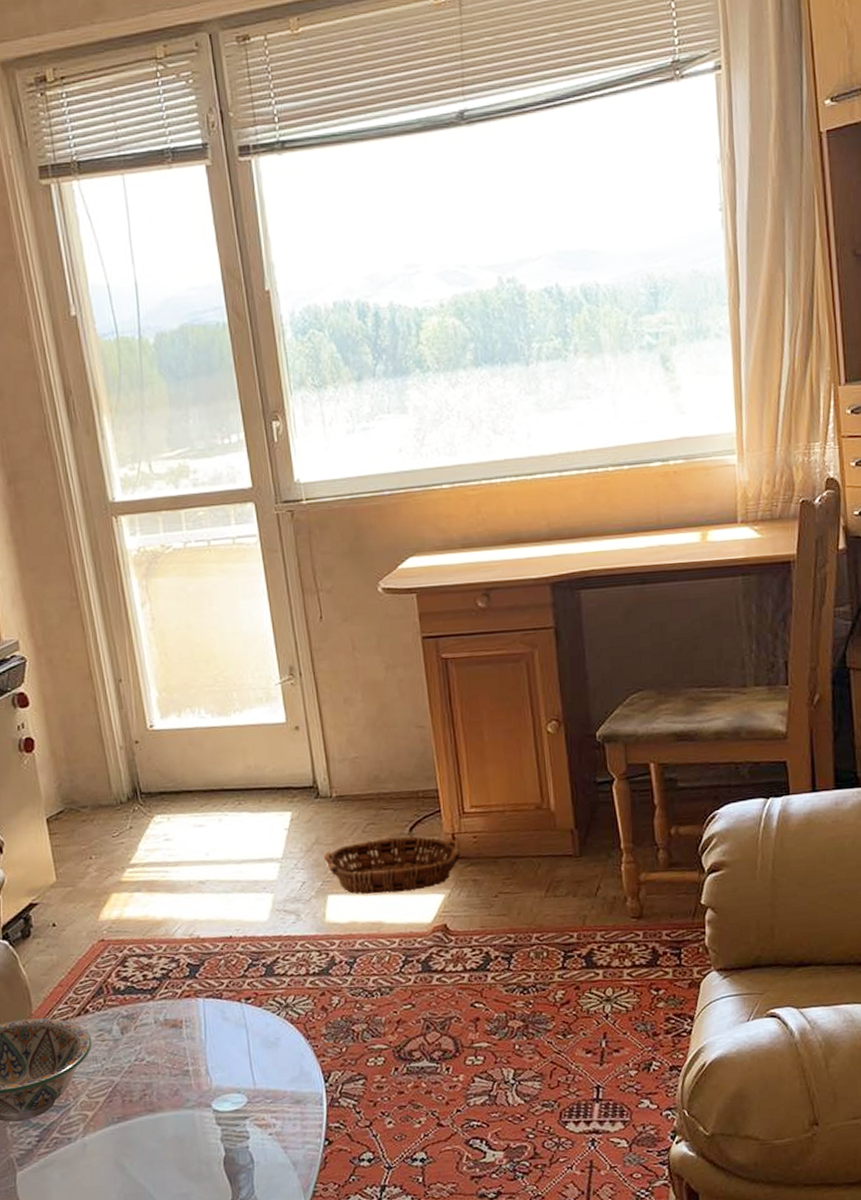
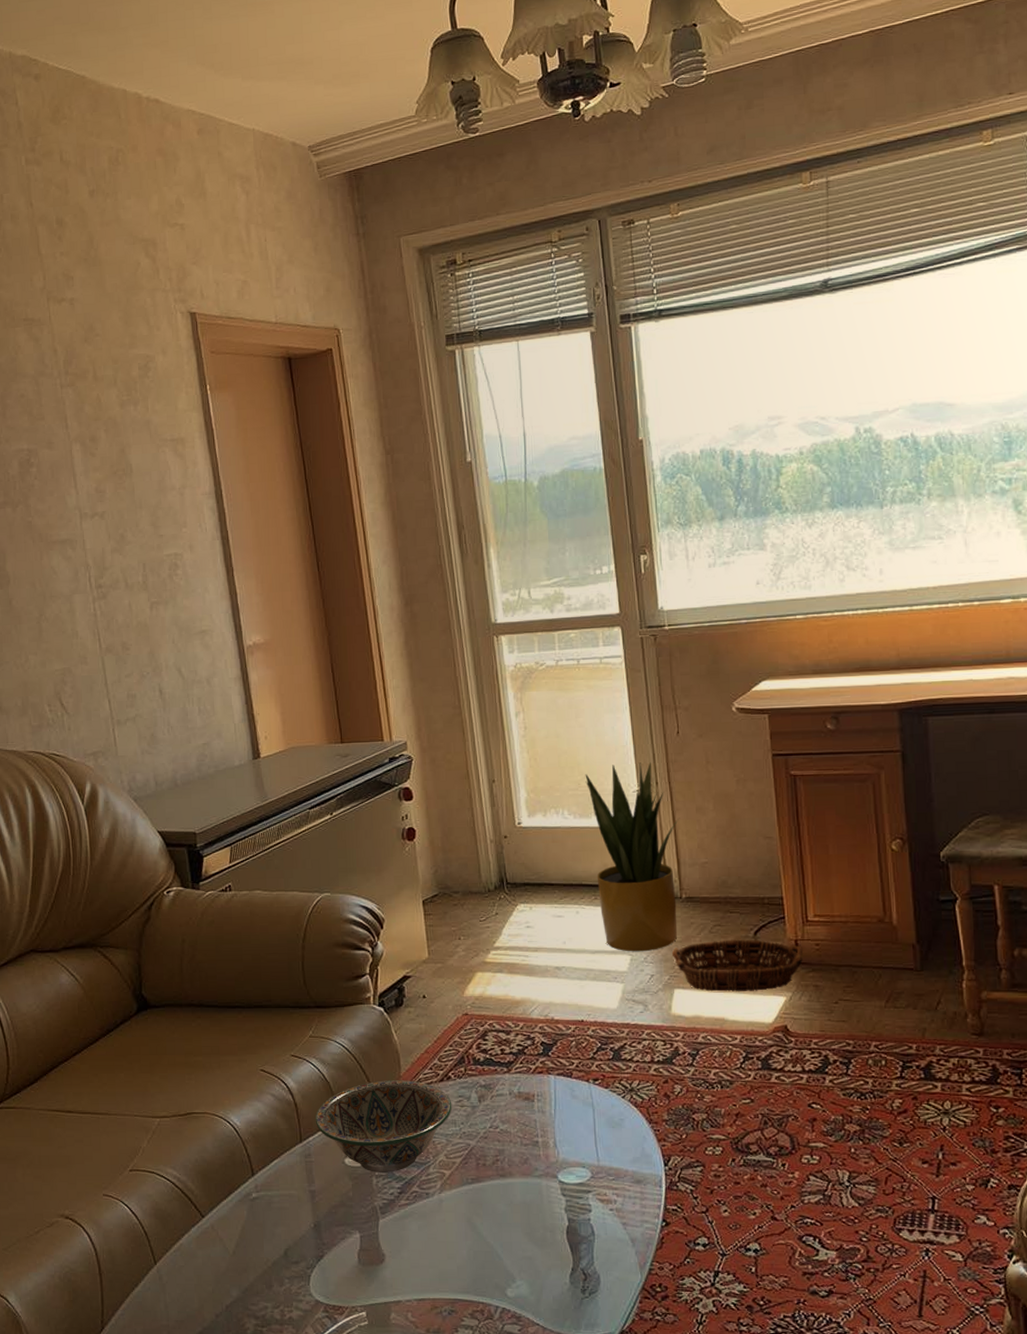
planter: none [222,651,329,859] -> present [585,762,680,952]

